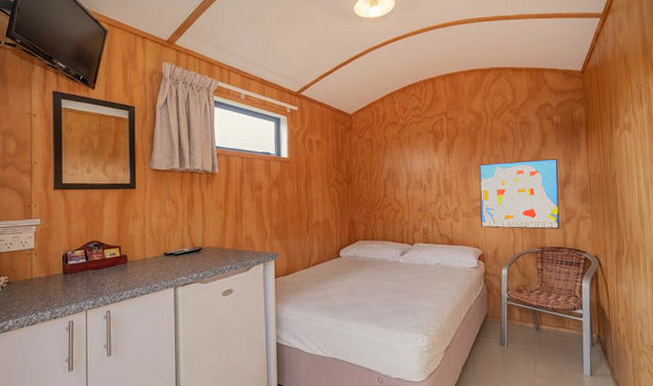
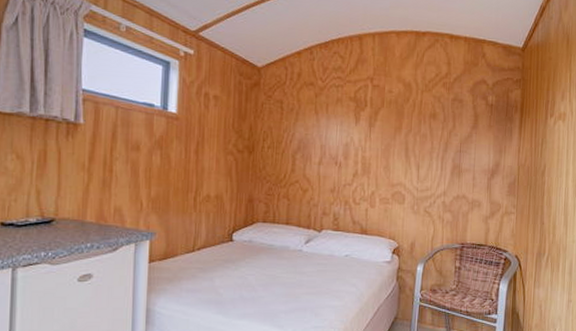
wall art: present [479,159,560,229] -> none [399,142,489,224]

